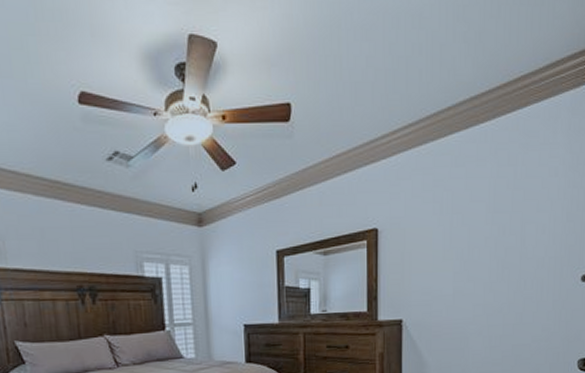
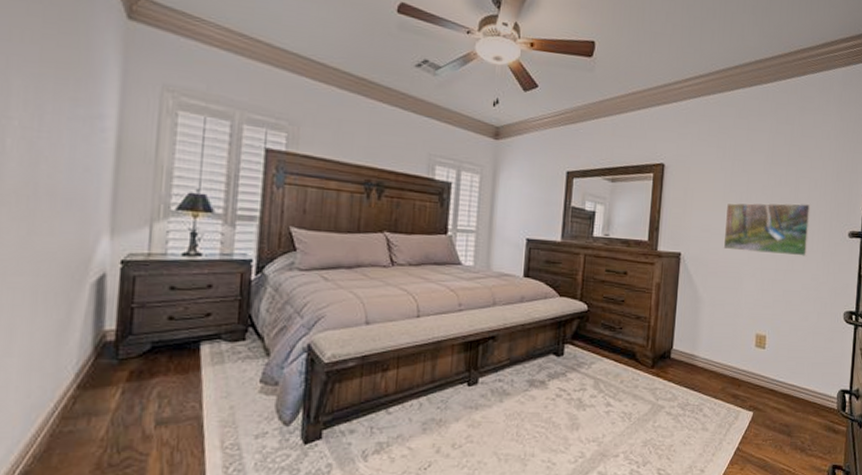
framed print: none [446,250,539,311] -> present [723,202,811,257]

